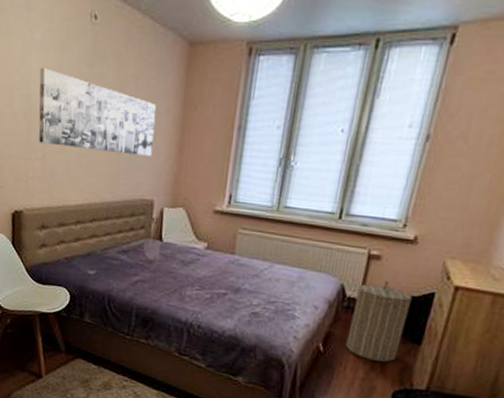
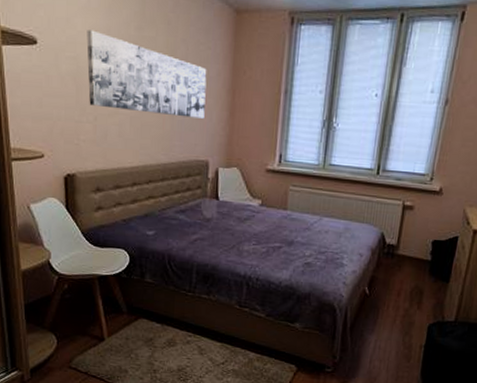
laundry hamper: present [346,280,413,363] -> none [388,228,441,300]

